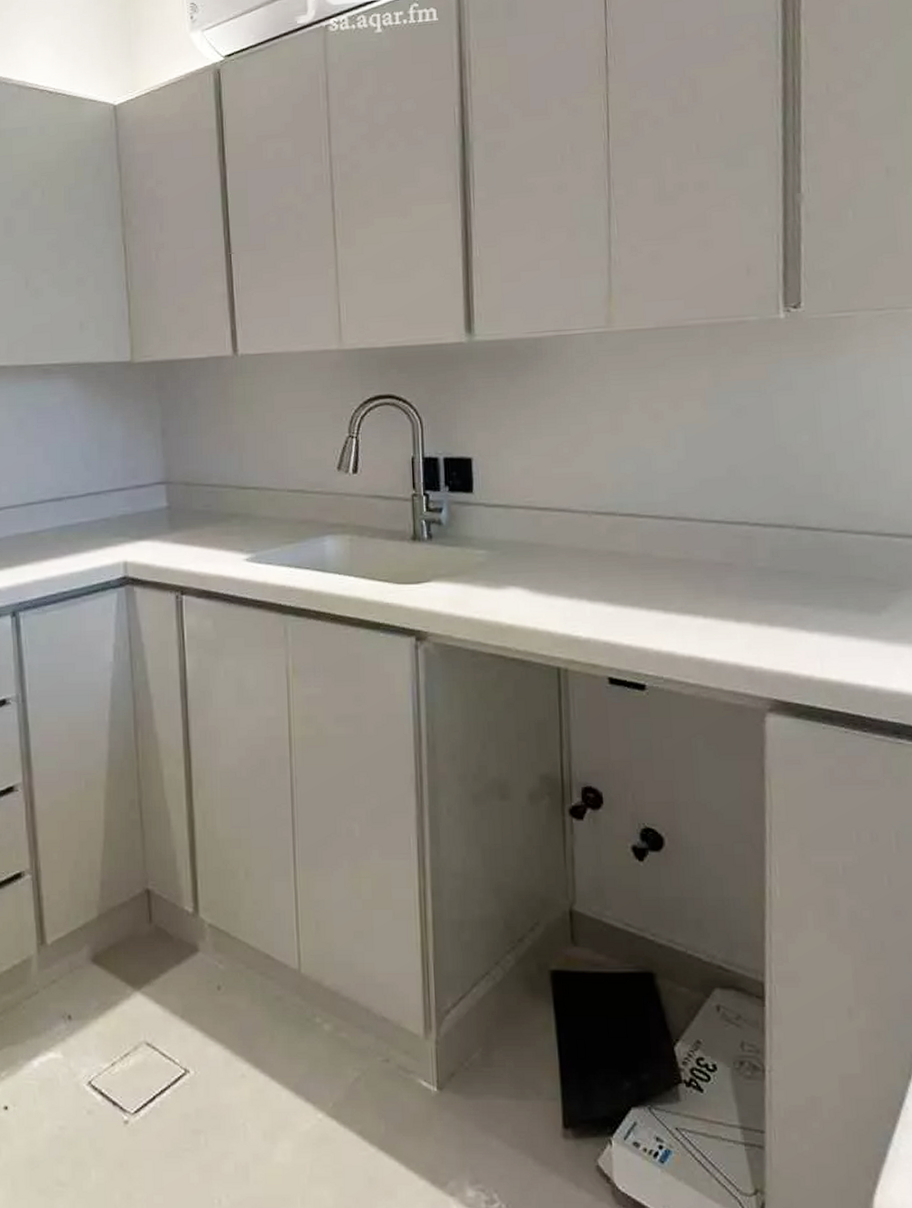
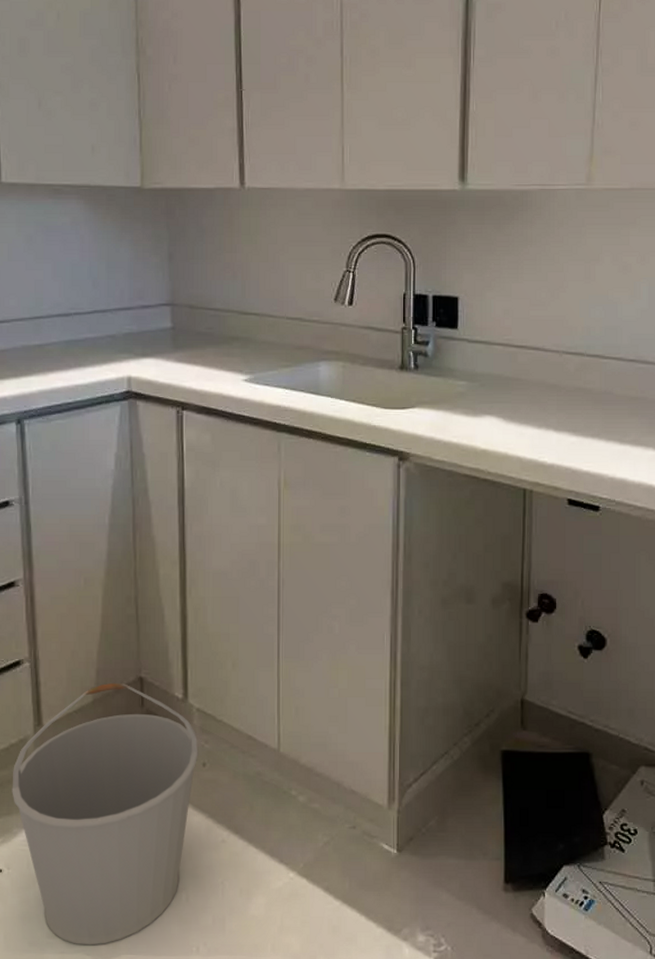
bucket: none [16,895,212,1195] -> present [12,682,199,946]

